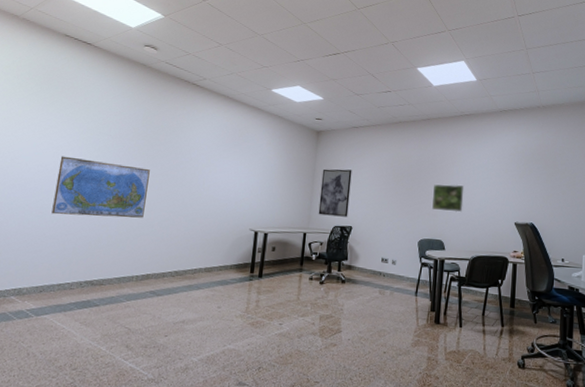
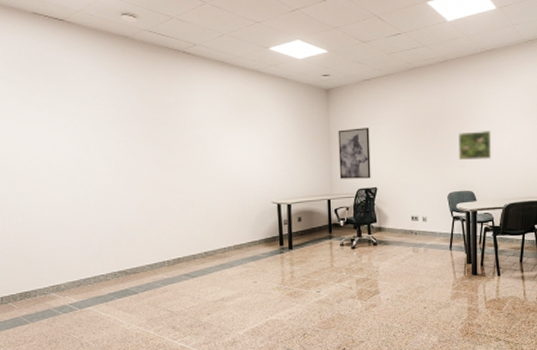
world map: present [51,156,150,218] -> none [63,148,162,210]

